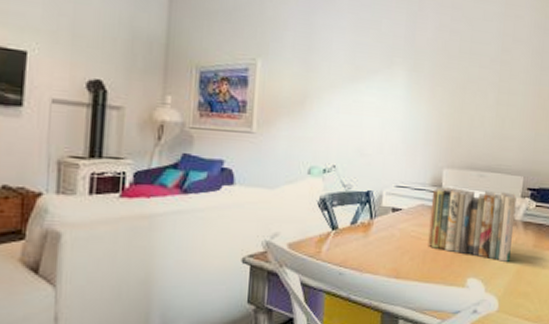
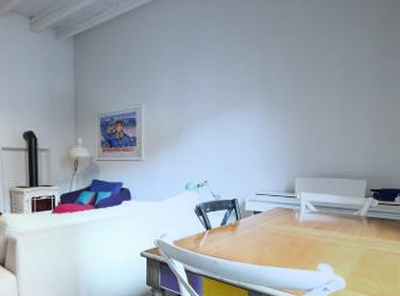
books: present [428,187,517,263] -> none [284,193,361,251]

